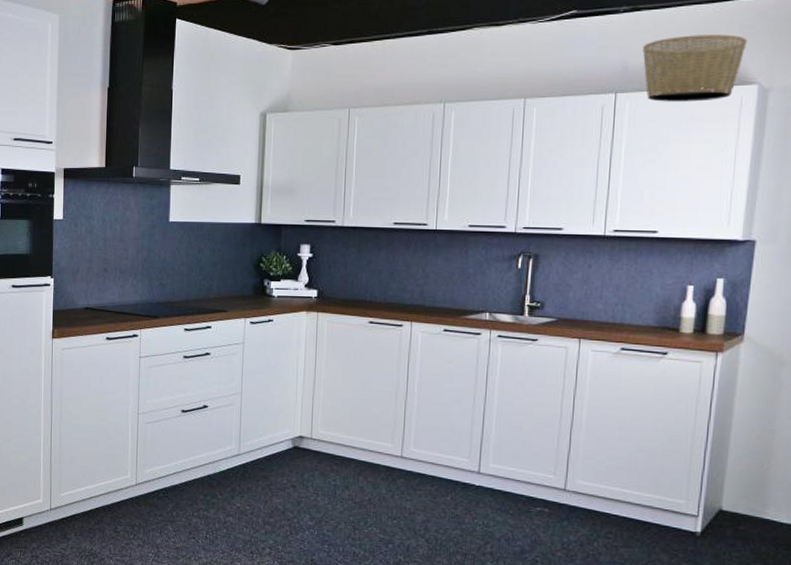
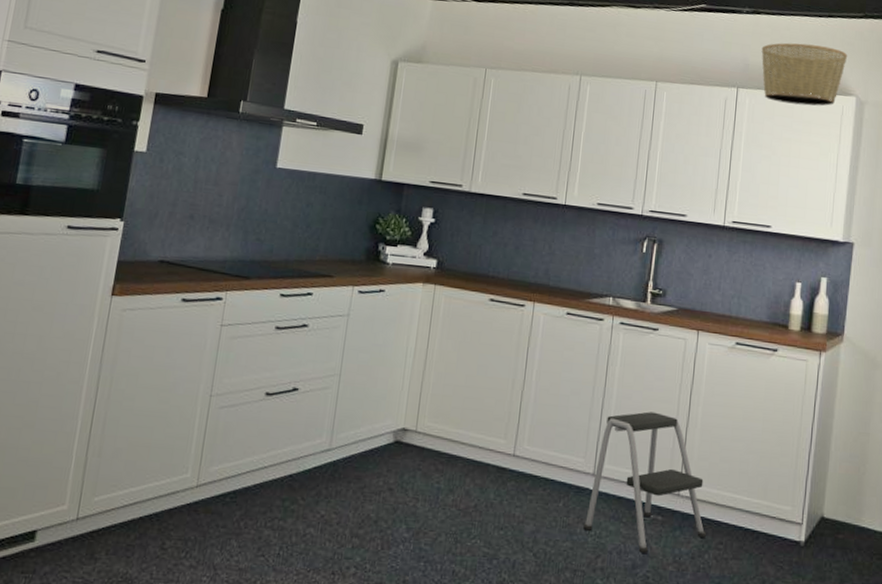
step stool: none [471,416,594,541] -> present [583,411,706,553]

